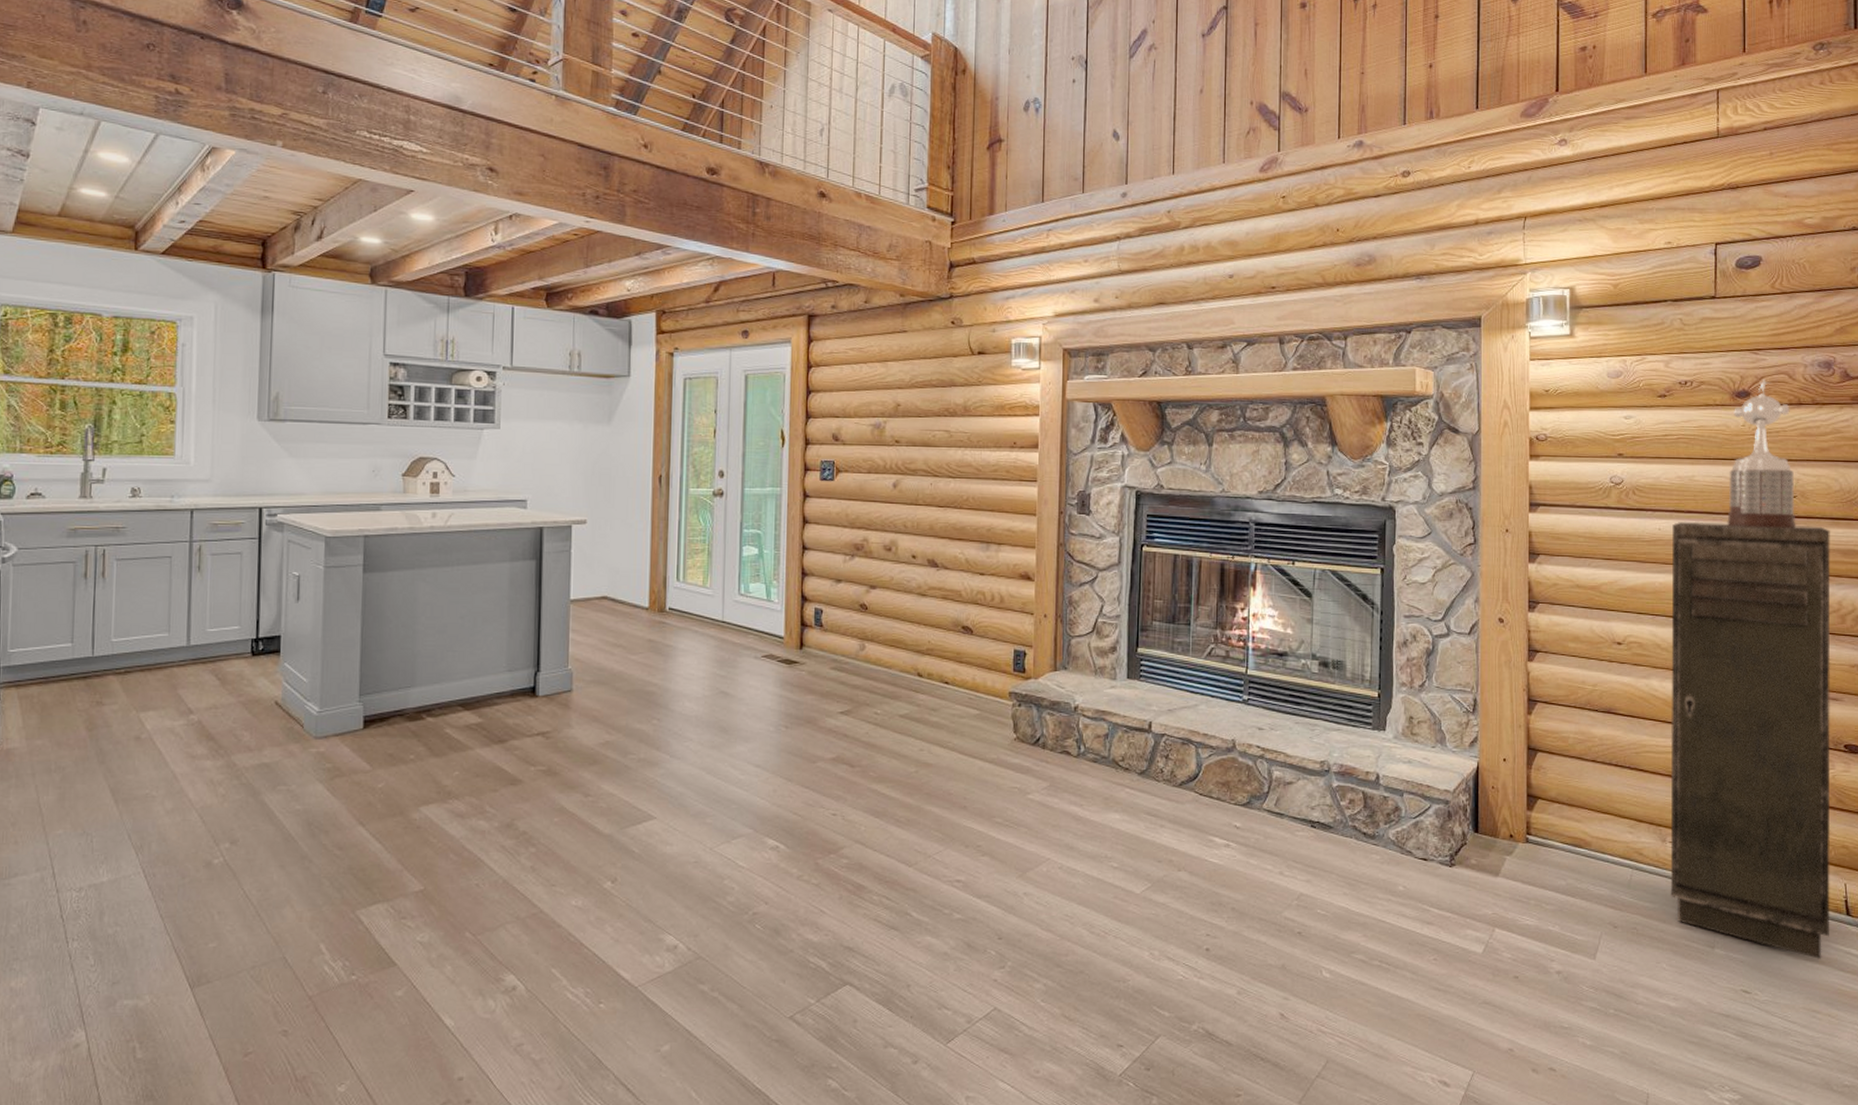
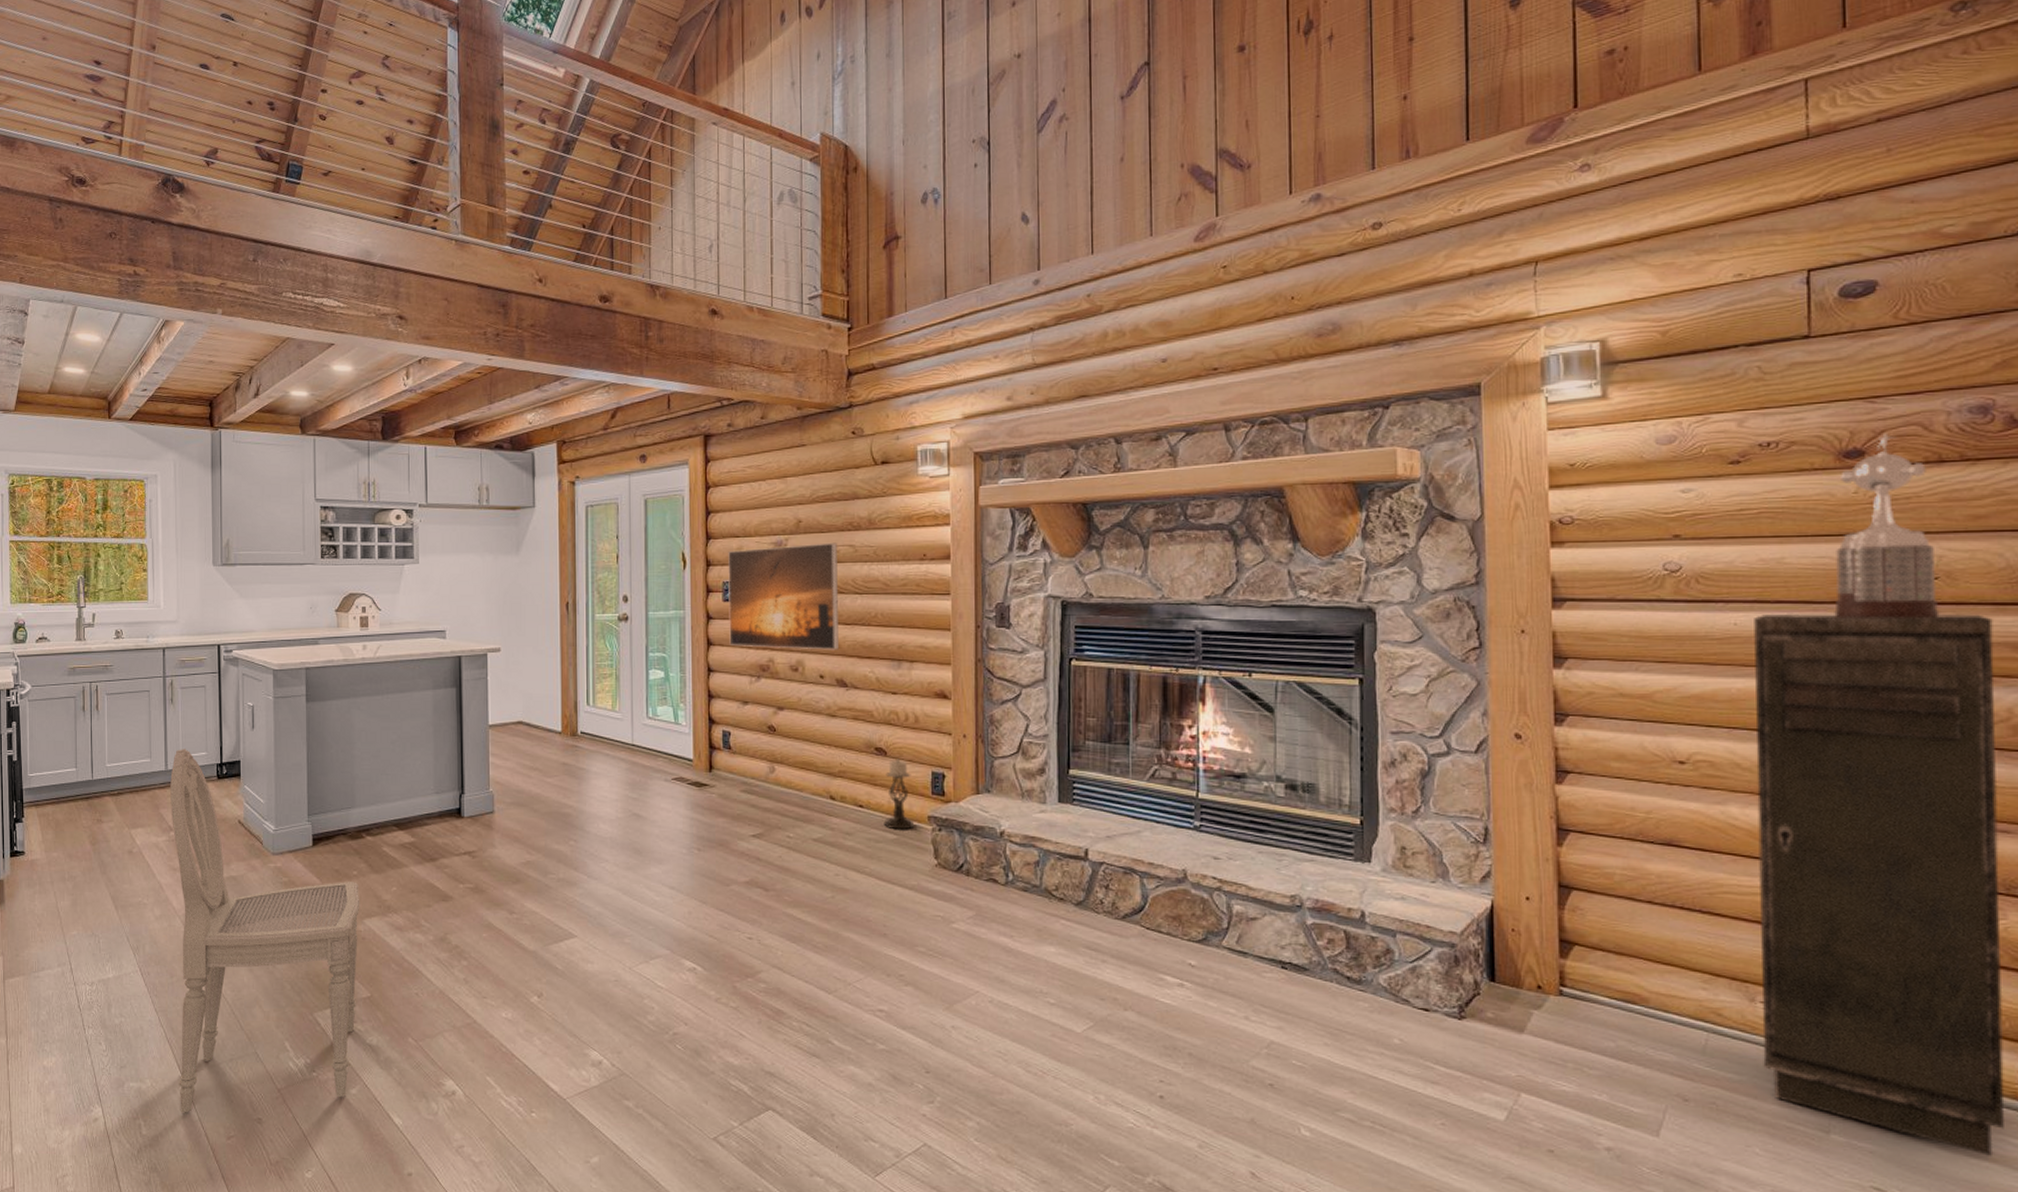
dining chair: none [186,622,417,1031] -> present [170,749,360,1113]
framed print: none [825,427,933,531] -> present [728,542,839,650]
candle holder: none [967,637,997,706] -> present [883,759,915,830]

